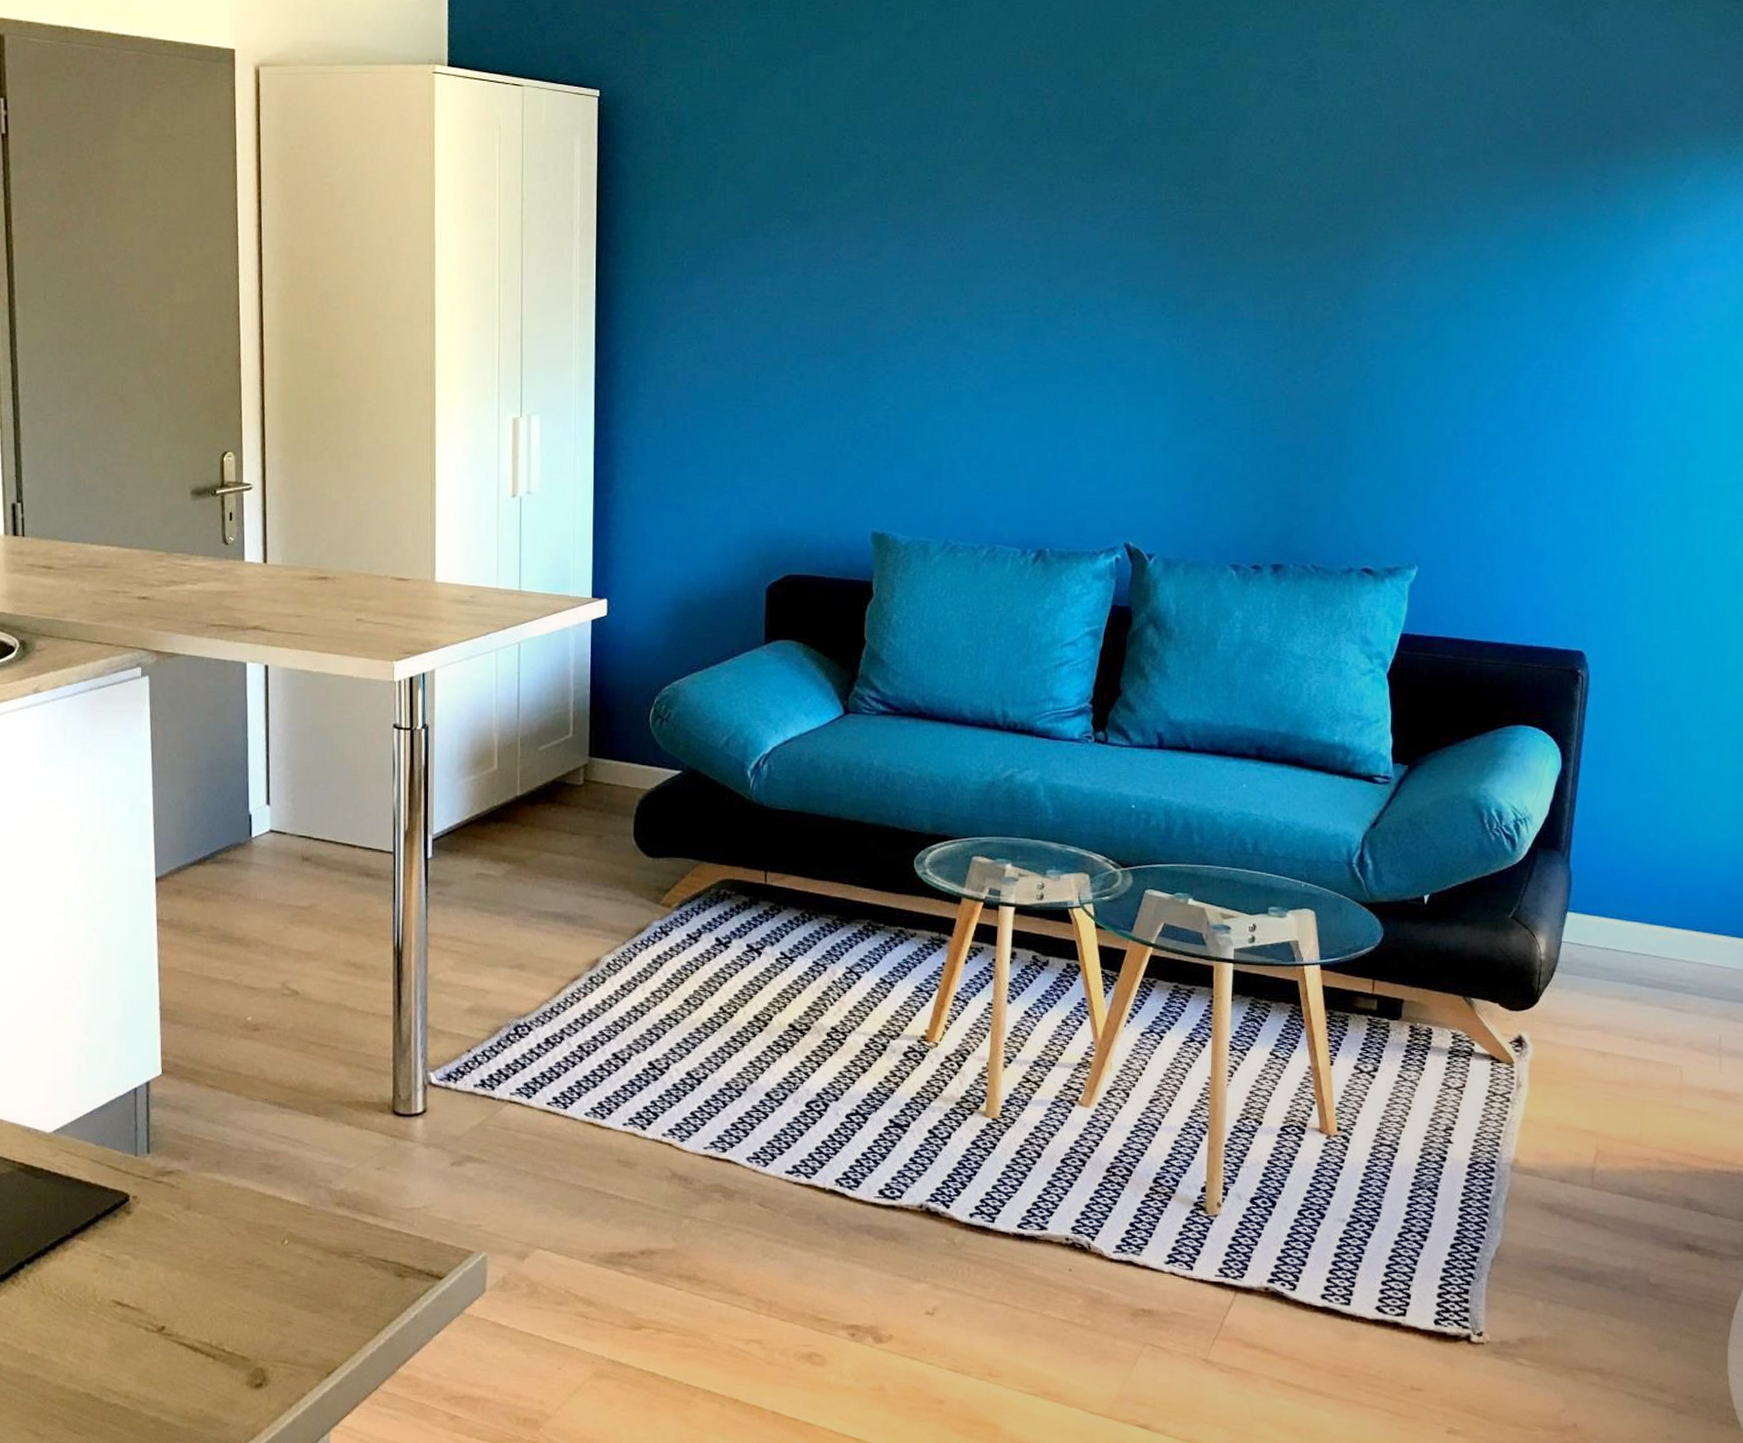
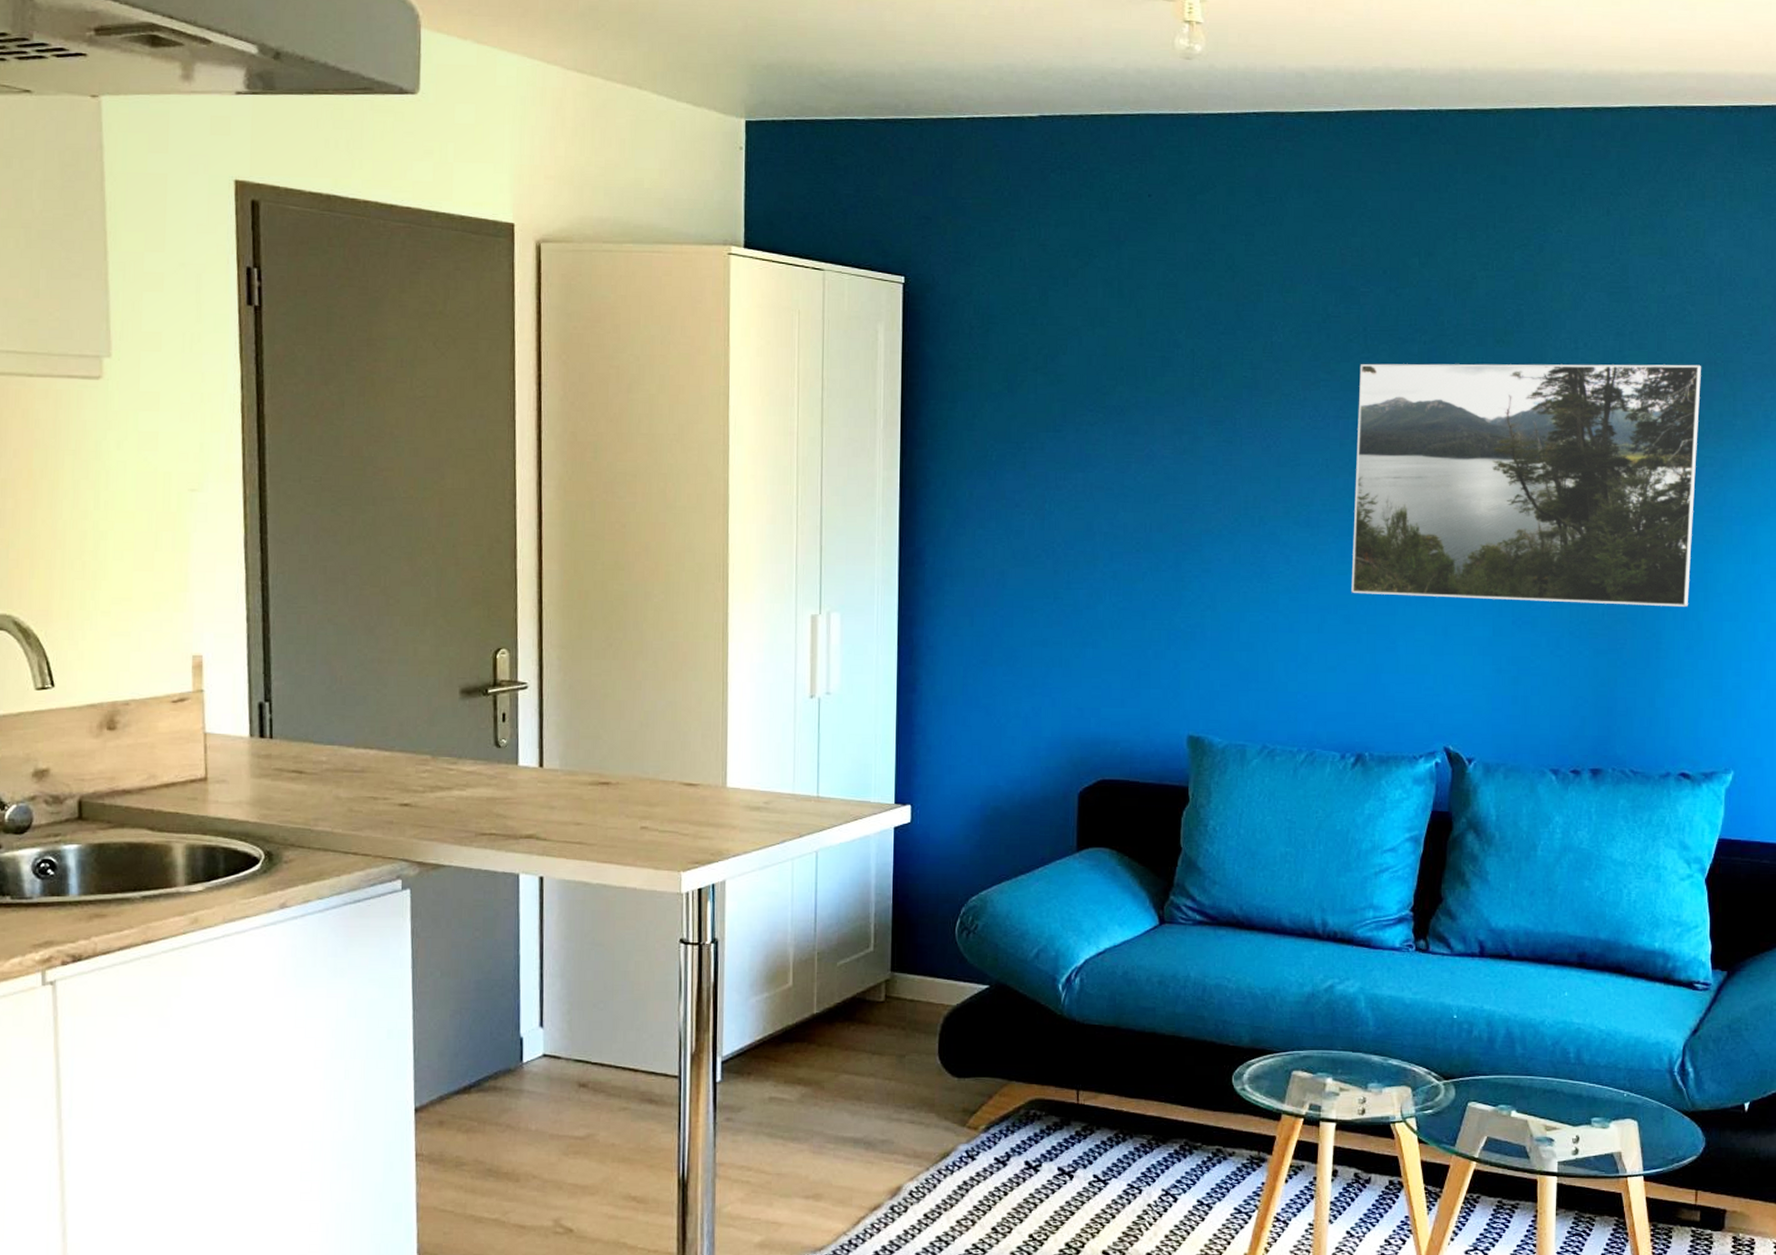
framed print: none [1033,158,1390,402] -> present [1351,363,1701,606]

